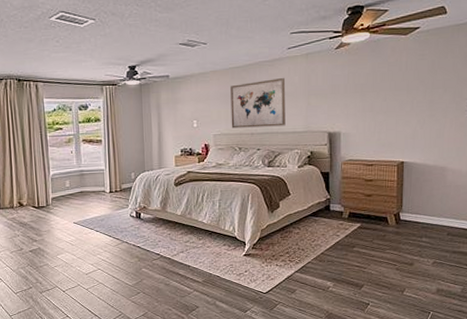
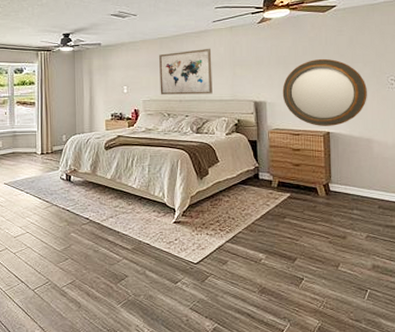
home mirror: none [357,85,445,156] -> present [282,58,367,126]

